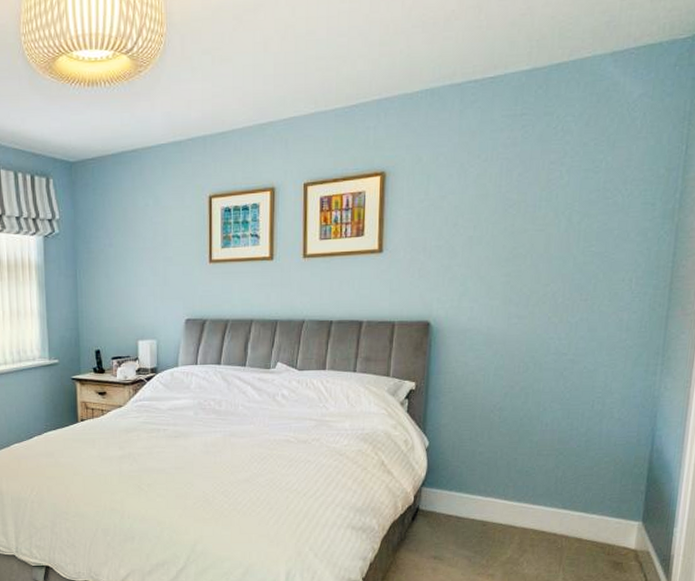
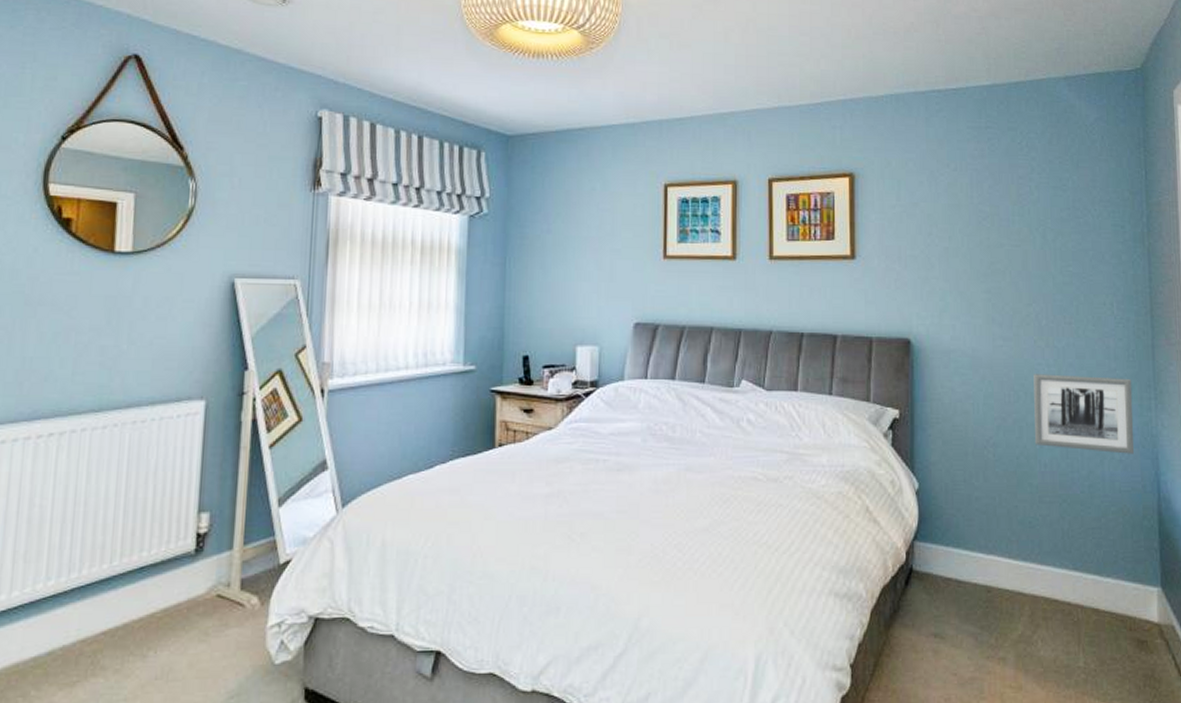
wall art: none [539,346,641,414] -> present [1033,374,1134,454]

